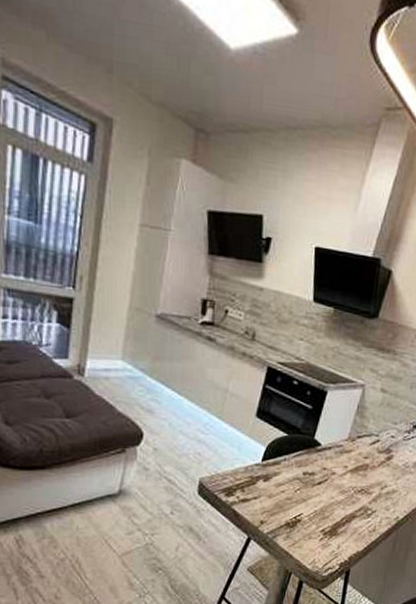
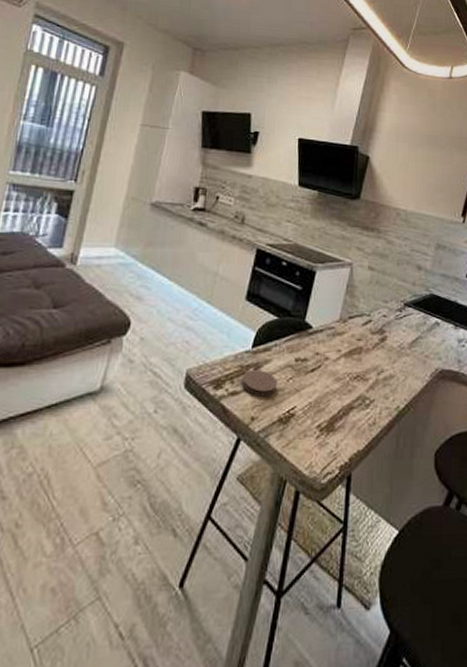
coaster: none [251,481,286,504] -> present [241,370,278,396]

